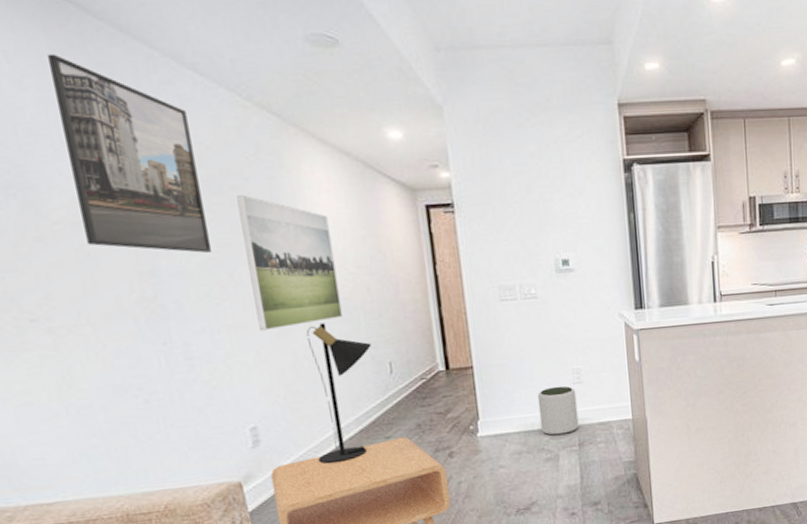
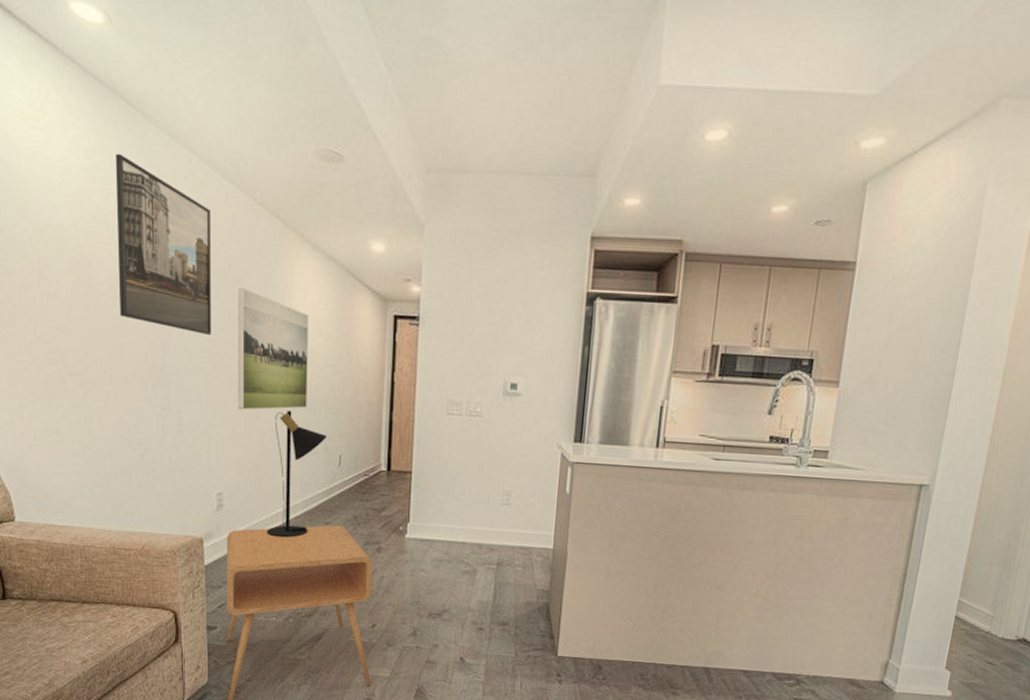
plant pot: present [537,386,579,436] -> none [464,503,503,551]

